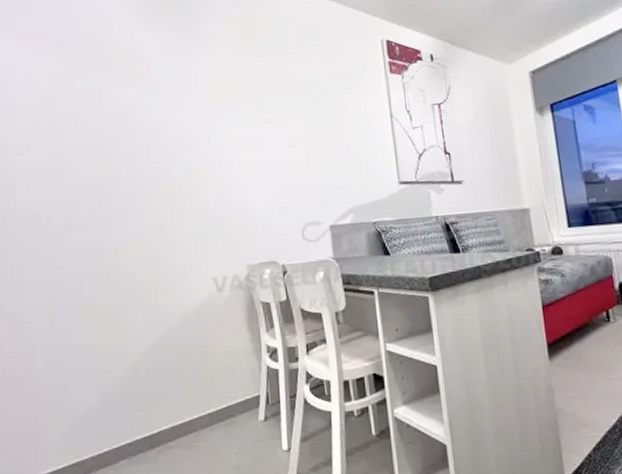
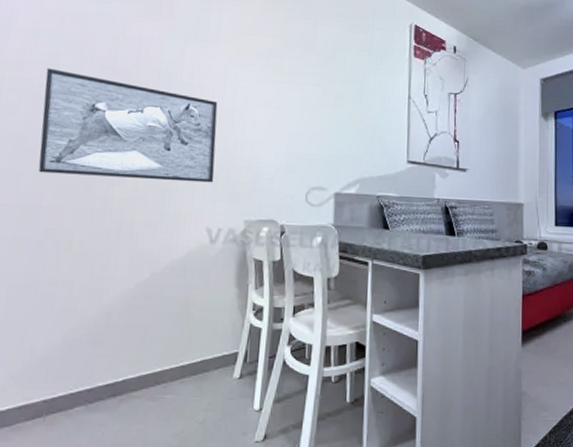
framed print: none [49,146,212,246] -> present [38,68,218,183]

